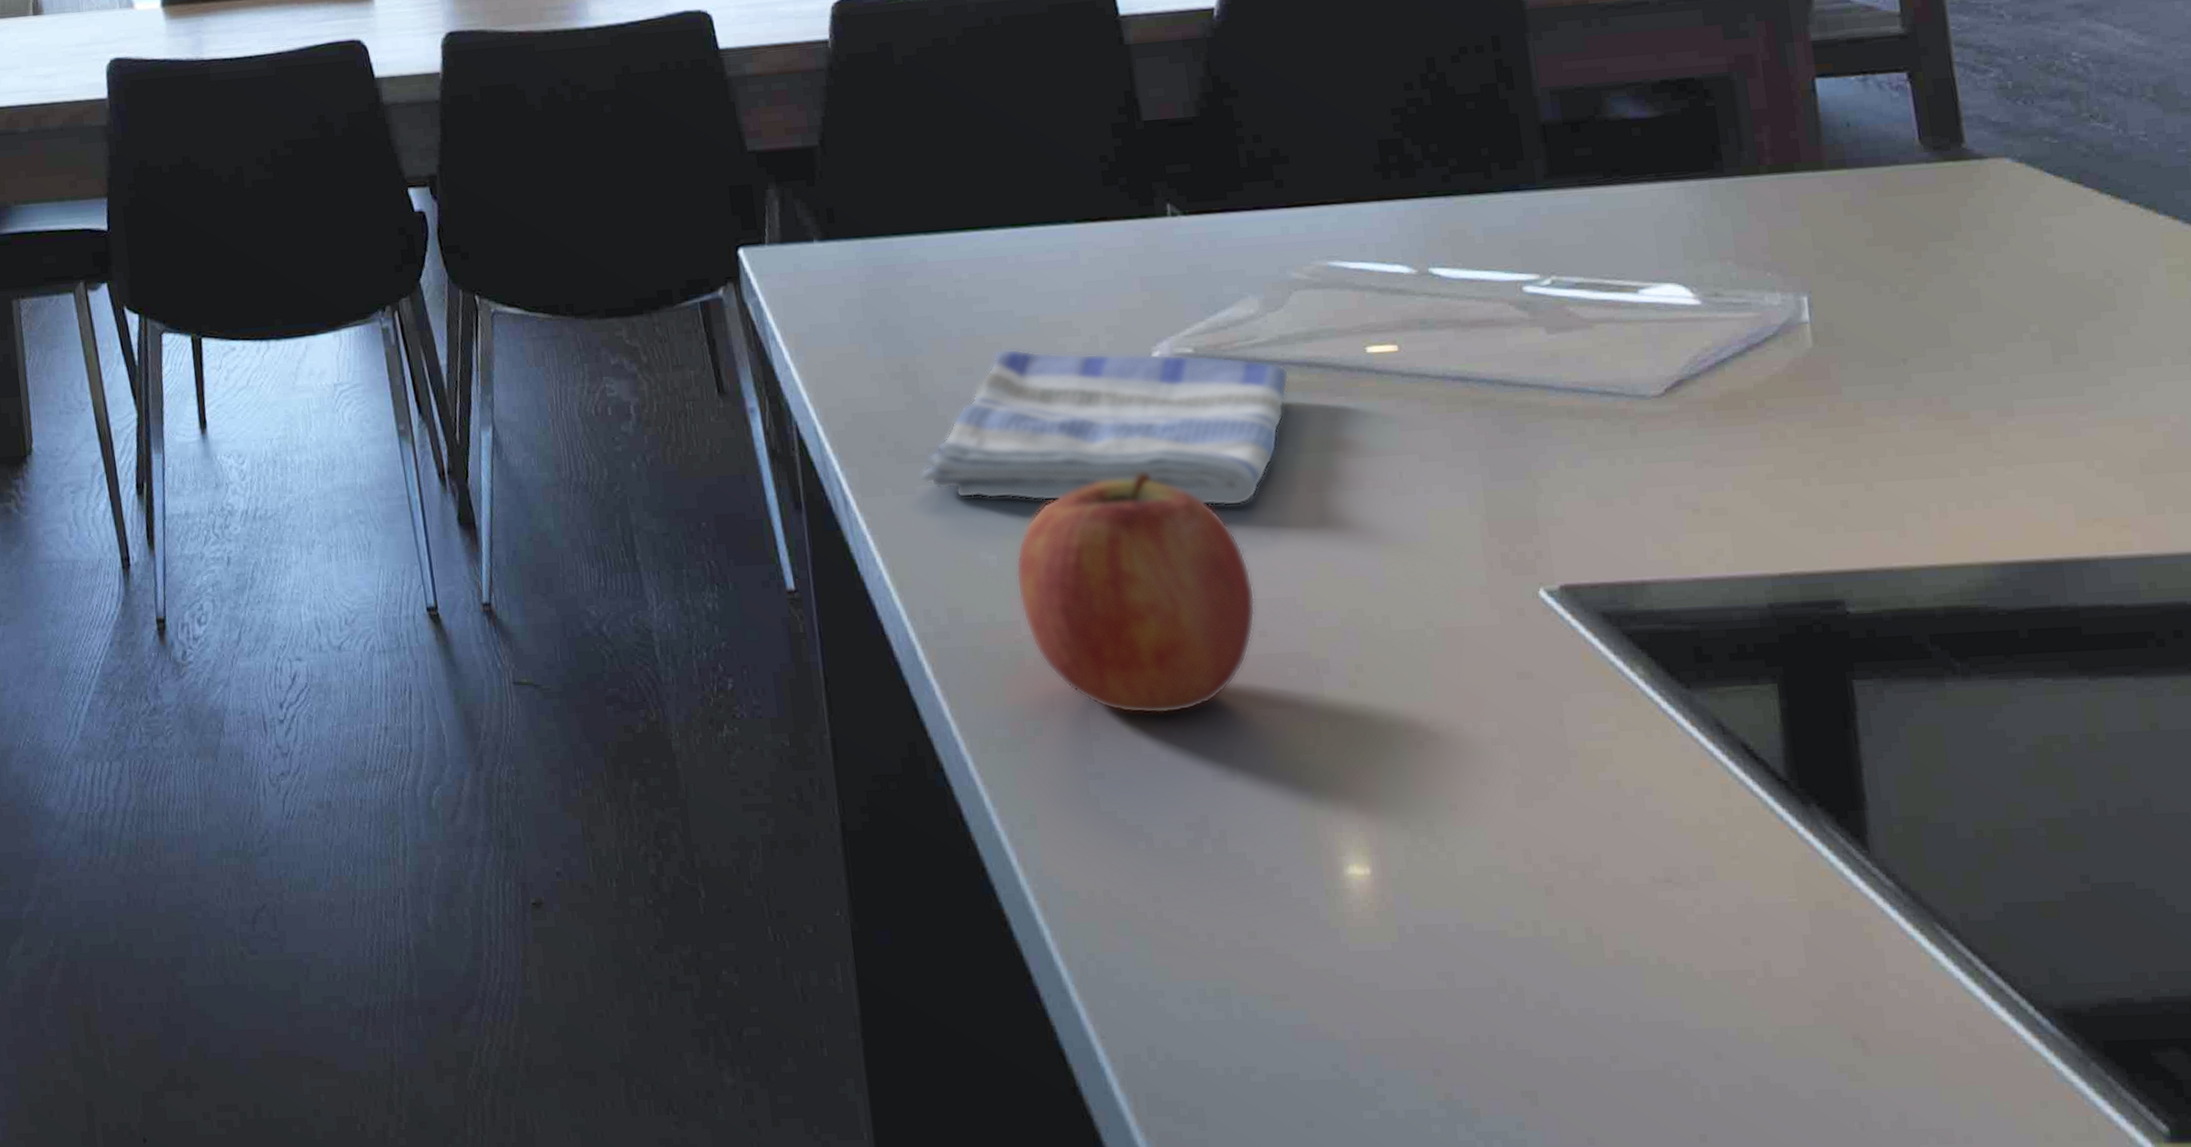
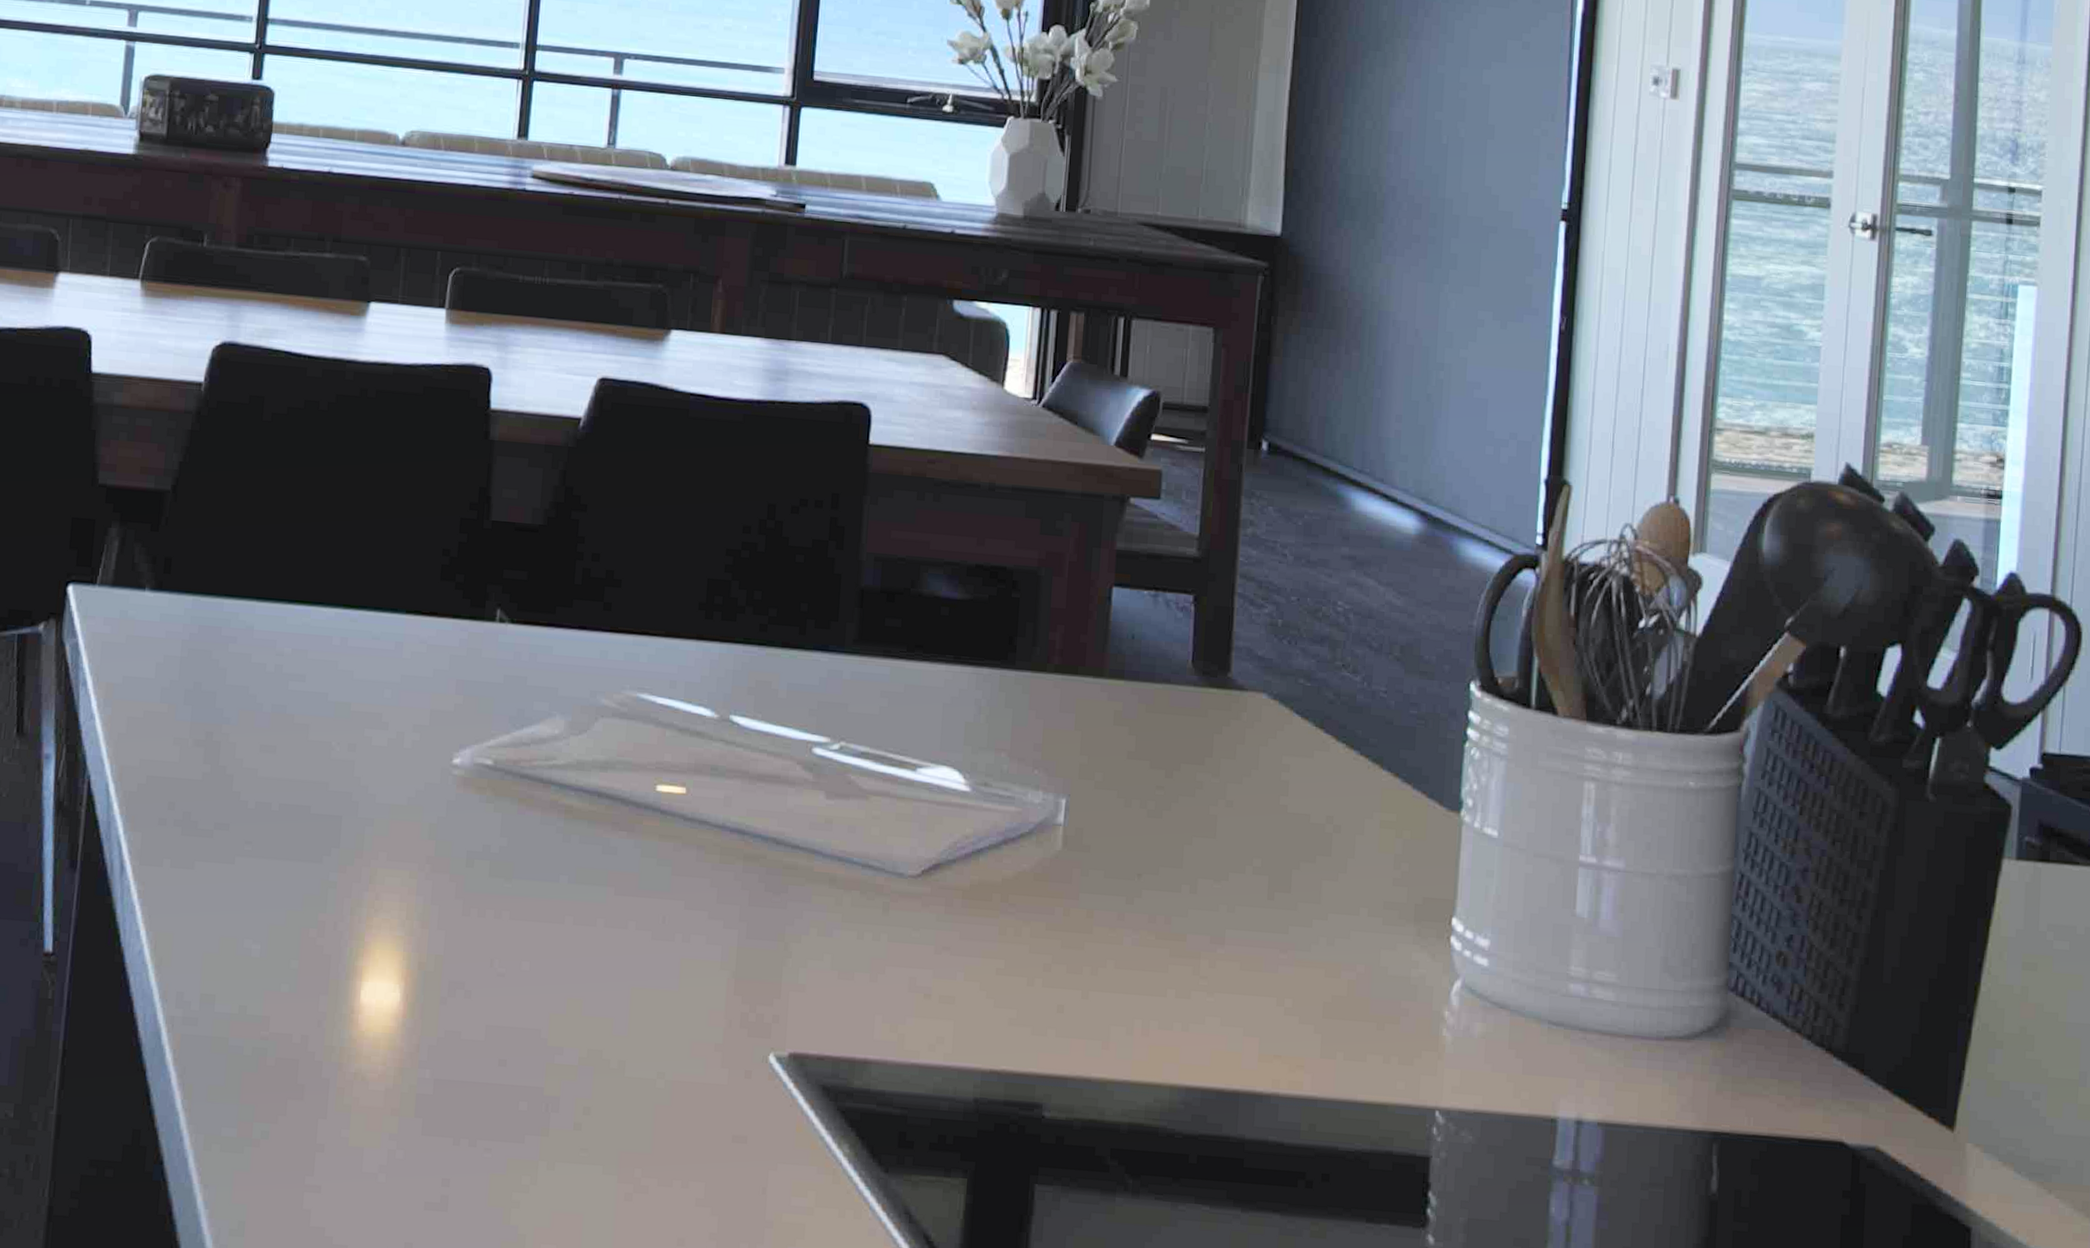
dish towel: present [919,348,1290,506] -> none [201,731,580,928]
fruit: present [1015,473,1256,714] -> none [273,880,503,1133]

